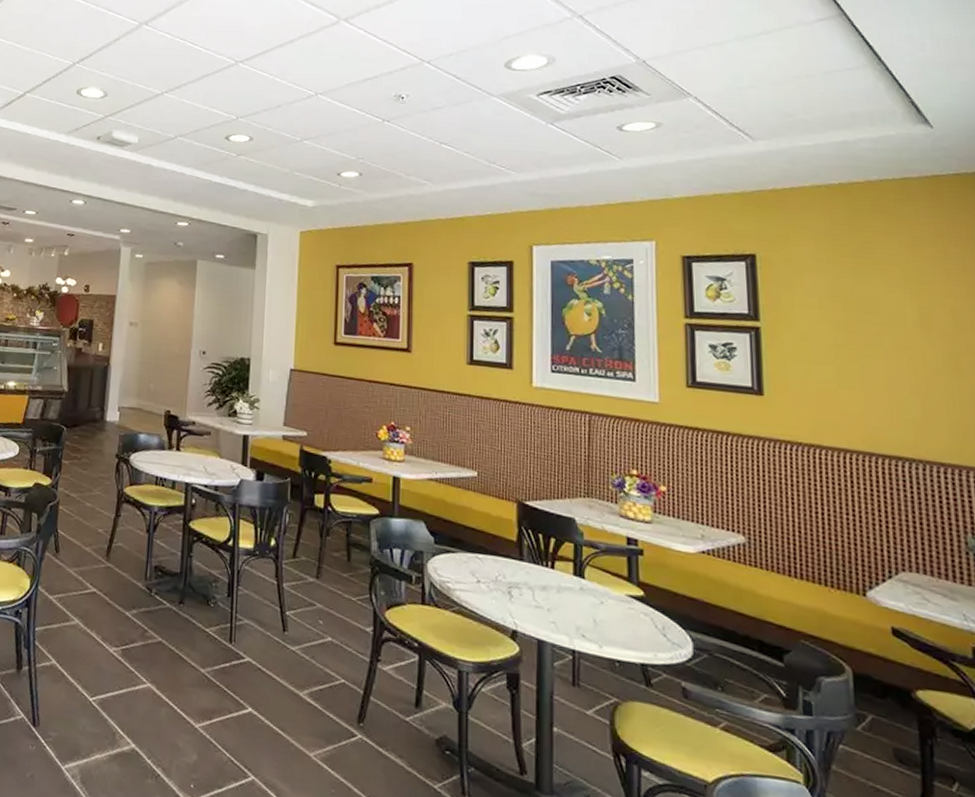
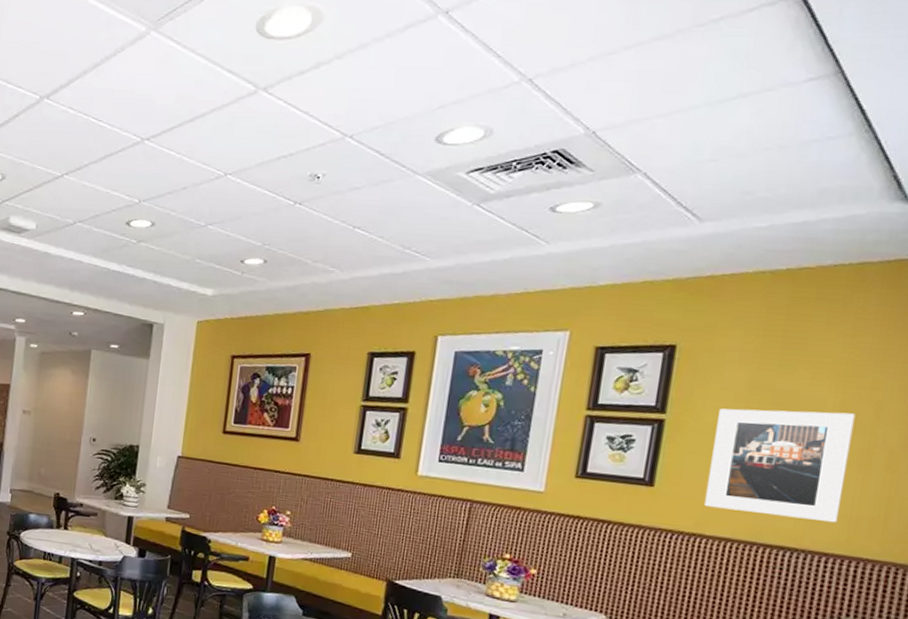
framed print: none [809,315,946,431] -> present [703,408,856,523]

